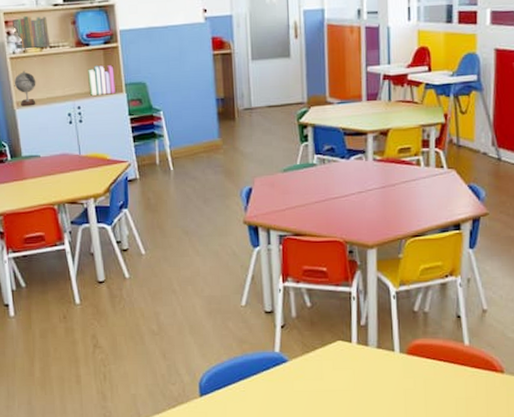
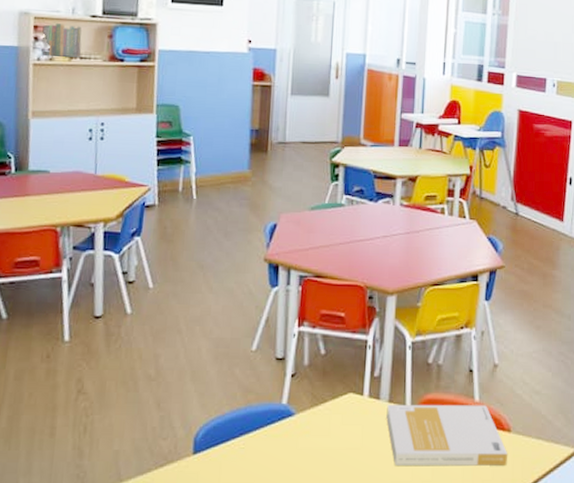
globe: present [15,70,36,107] -> none [34,78,59,117]
books: present [88,65,116,96] -> none [116,83,147,114]
book: none [376,348,503,406] -> present [386,404,508,467]

